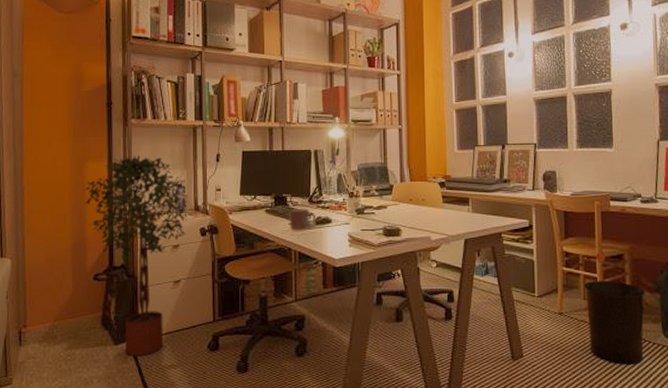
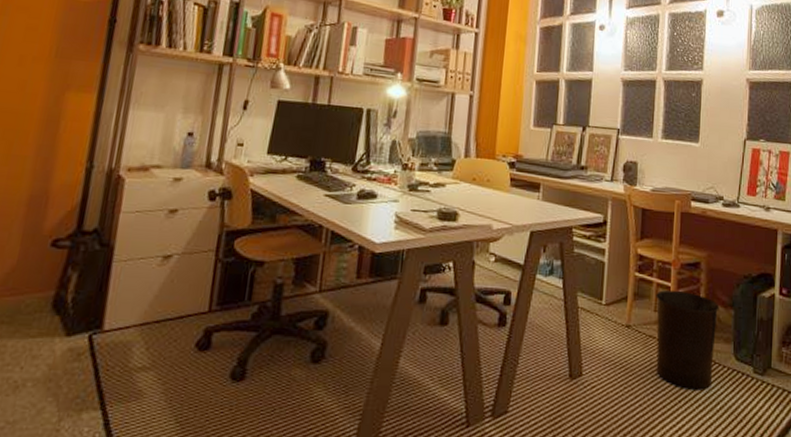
potted tree: present [83,155,193,357] -> none [56,90,203,354]
mug: present [289,208,317,232] -> none [324,176,360,207]

